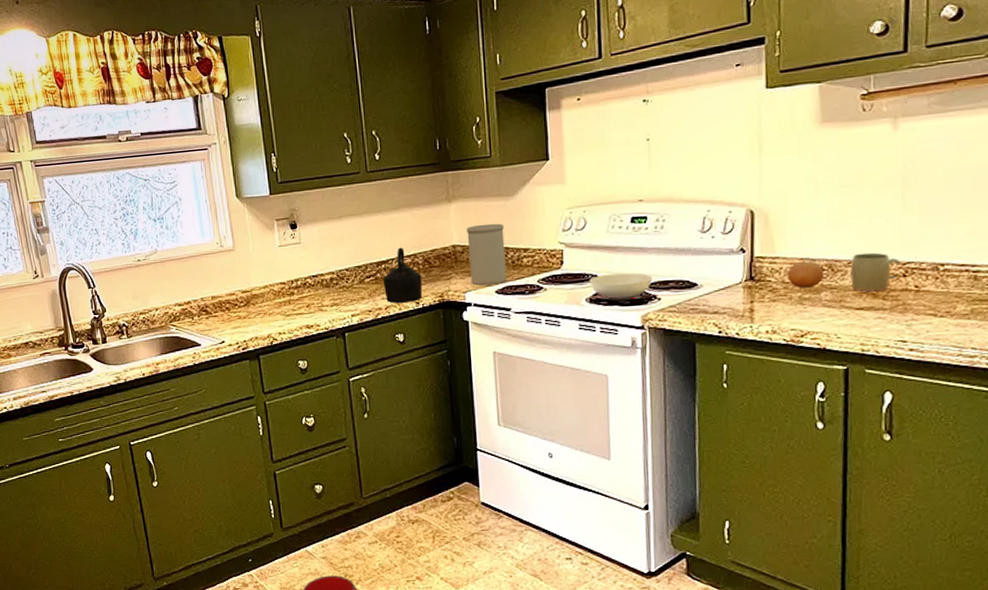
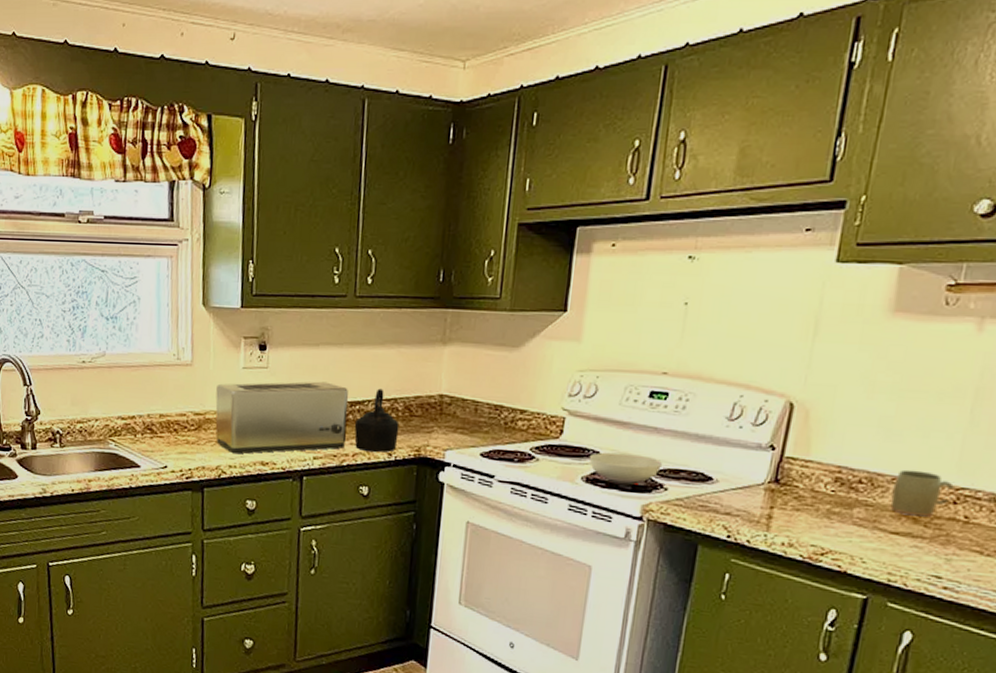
toaster: none [258,248,378,322] -> present [215,381,349,454]
canister: present [466,223,507,286] -> none [454,375,502,446]
fruit: present [786,261,825,288] -> none [817,469,863,501]

